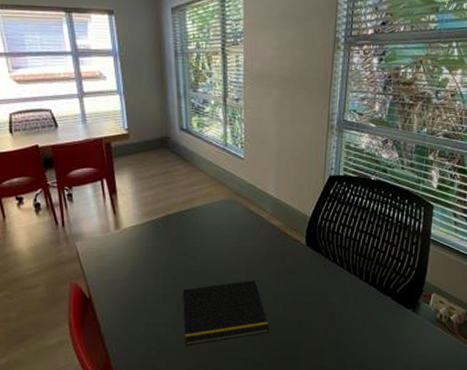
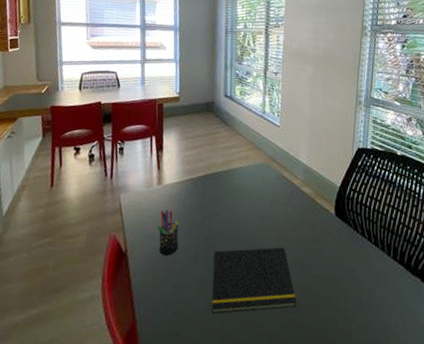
pen holder: none [120,254,145,297] -> present [157,210,179,255]

